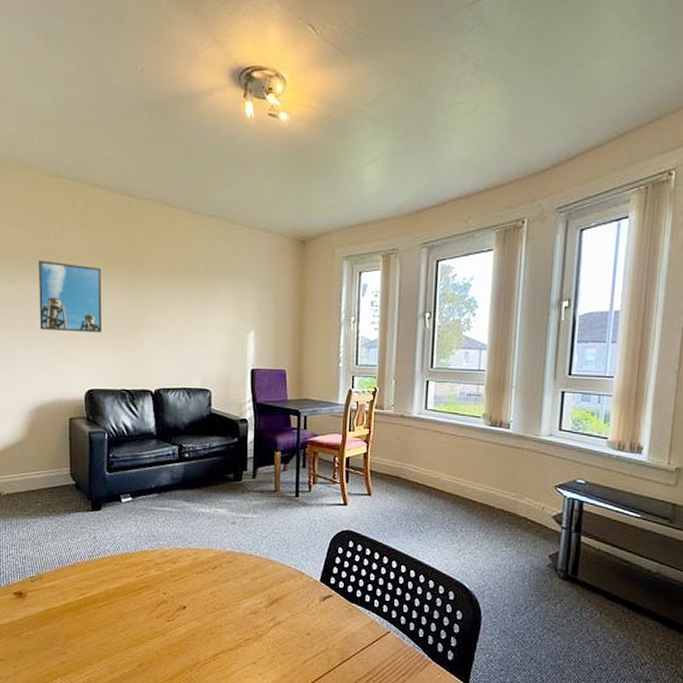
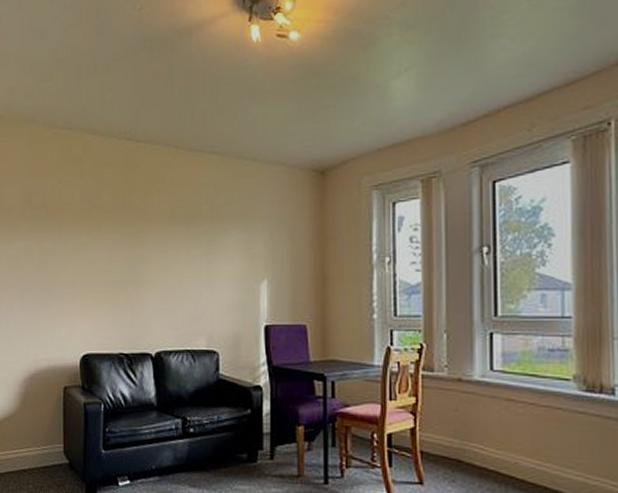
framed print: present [39,261,102,333] -> none [35,215,99,291]

